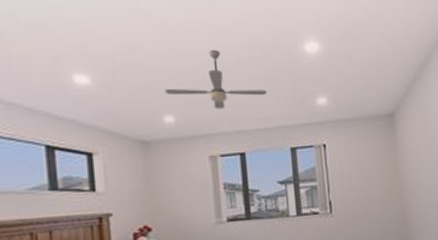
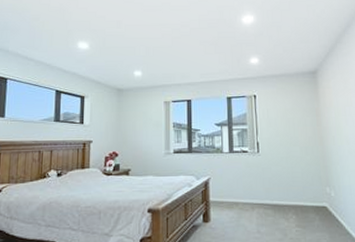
ceiling fan: present [165,49,268,109] -> none [137,23,211,66]

